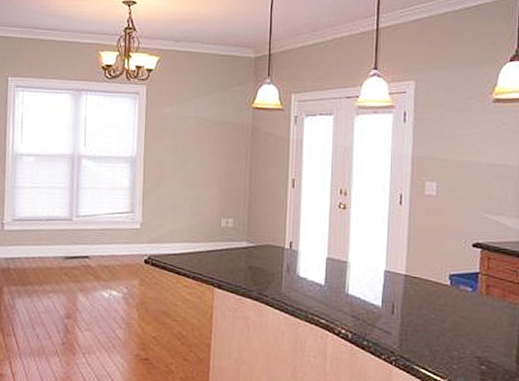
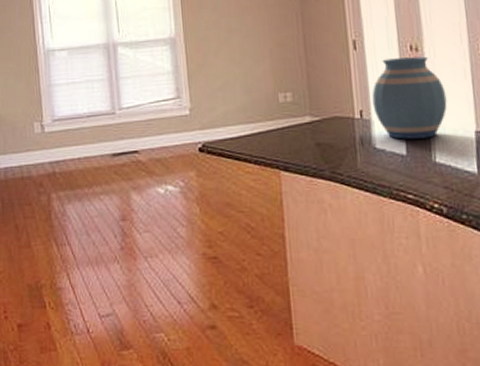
vase: none [302,199,365,272] -> present [372,56,447,139]

